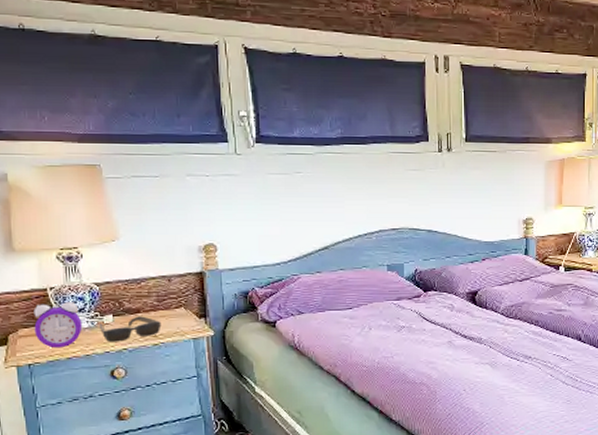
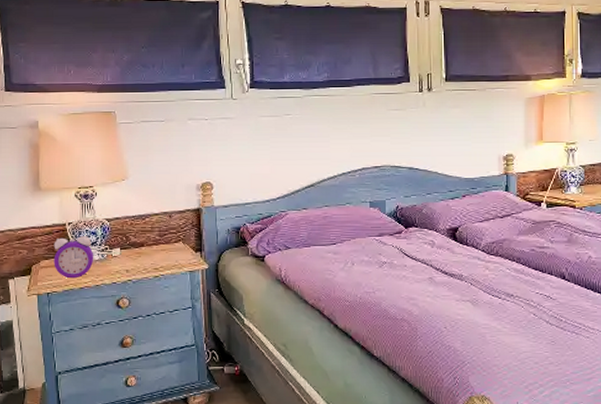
glasses: present [98,316,162,343] -> none [108,250,162,275]

